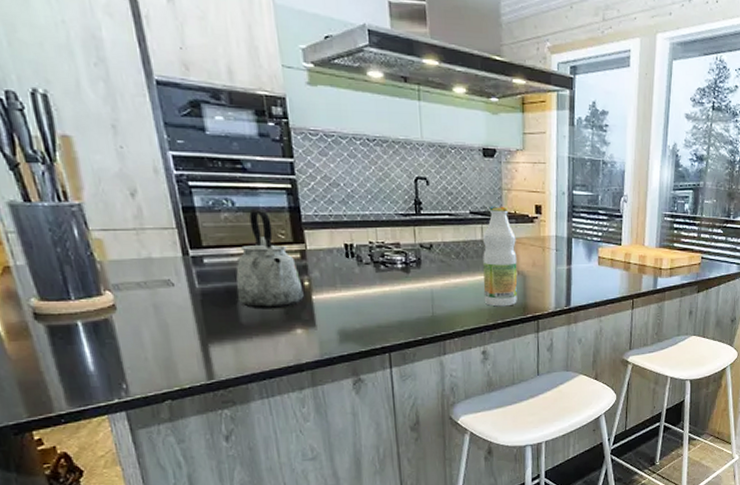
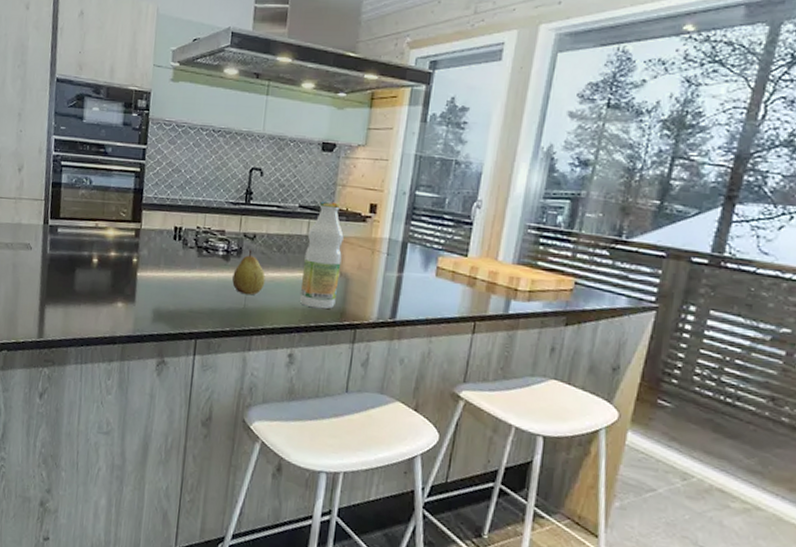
kettle: present [235,210,304,310] -> none [76,189,131,281]
fruit: none [416,258,449,303] -> present [232,249,266,295]

